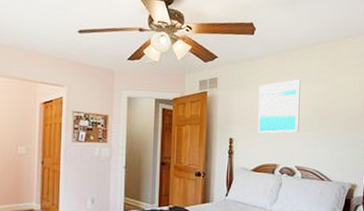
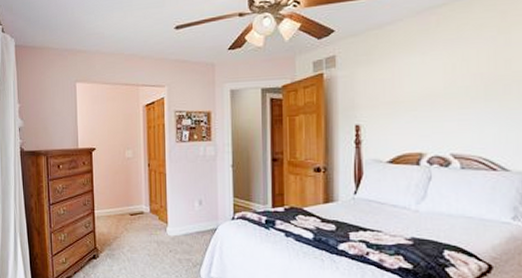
wall art: present [258,79,301,134] -> none [393,43,454,117]

